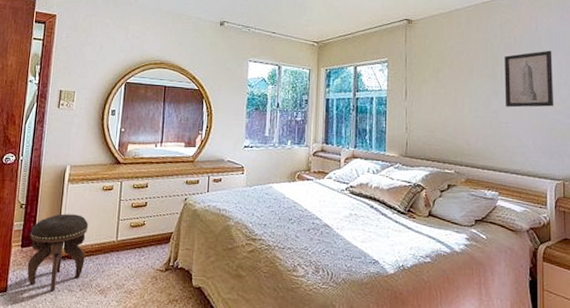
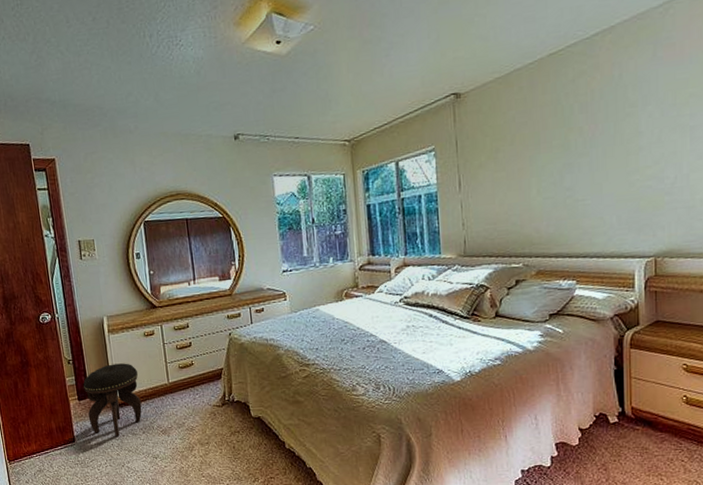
wall art: present [504,50,554,108] -> none [579,101,644,181]

